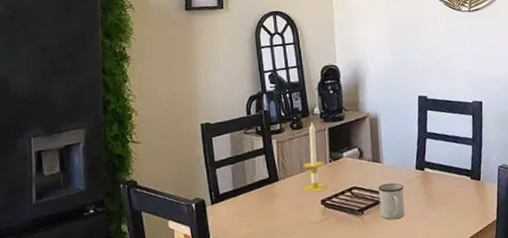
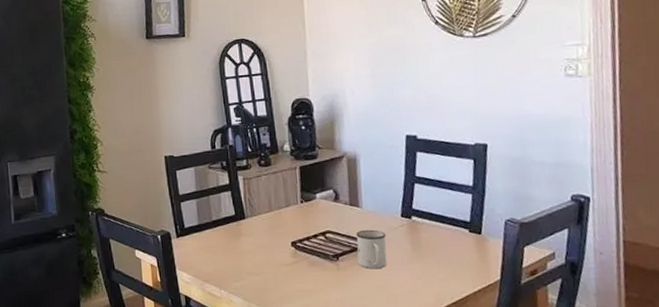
candle: present [303,121,328,193] -> none [272,159,299,233]

